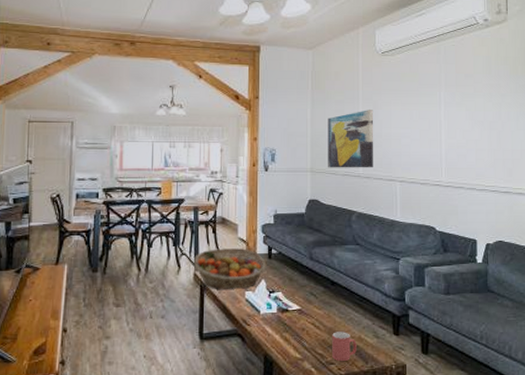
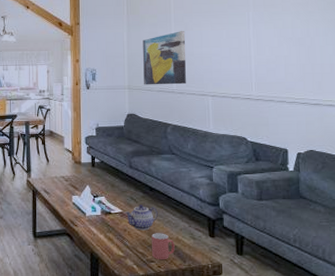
fruit basket: present [193,248,267,289] -> none [26,158,91,194]
teapot: none [304,300,339,329] -> present [125,204,158,231]

